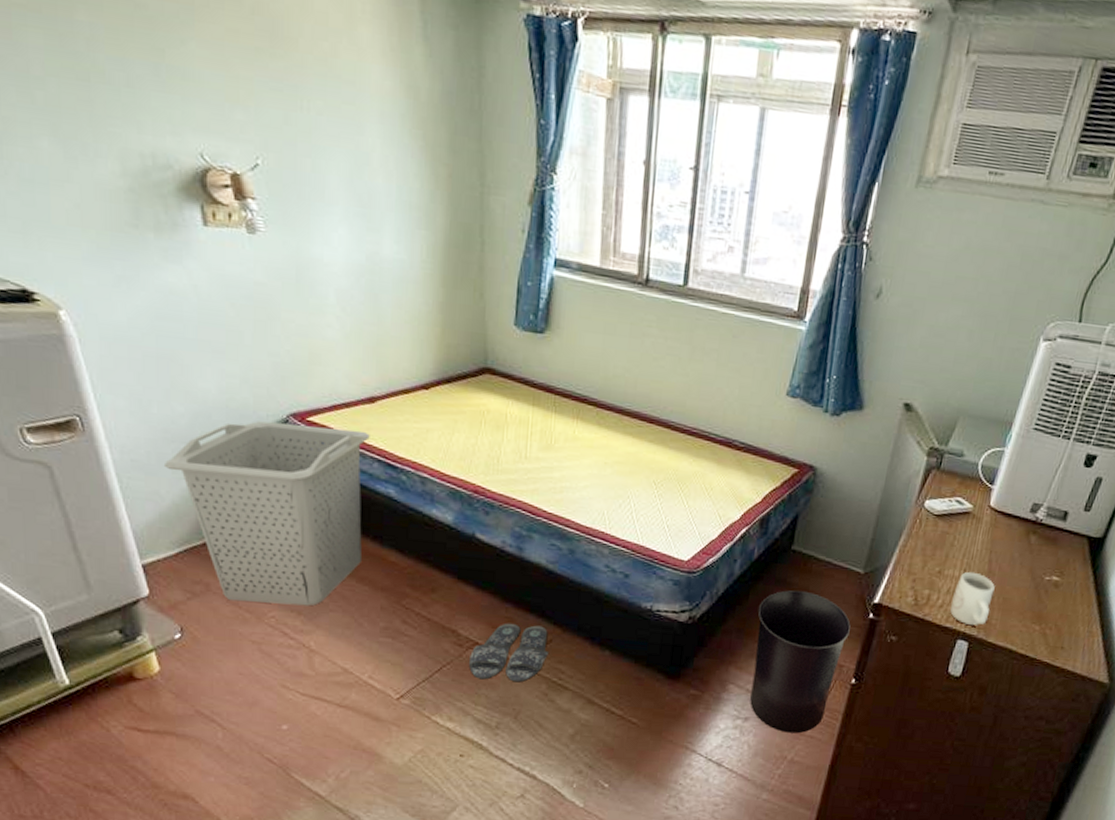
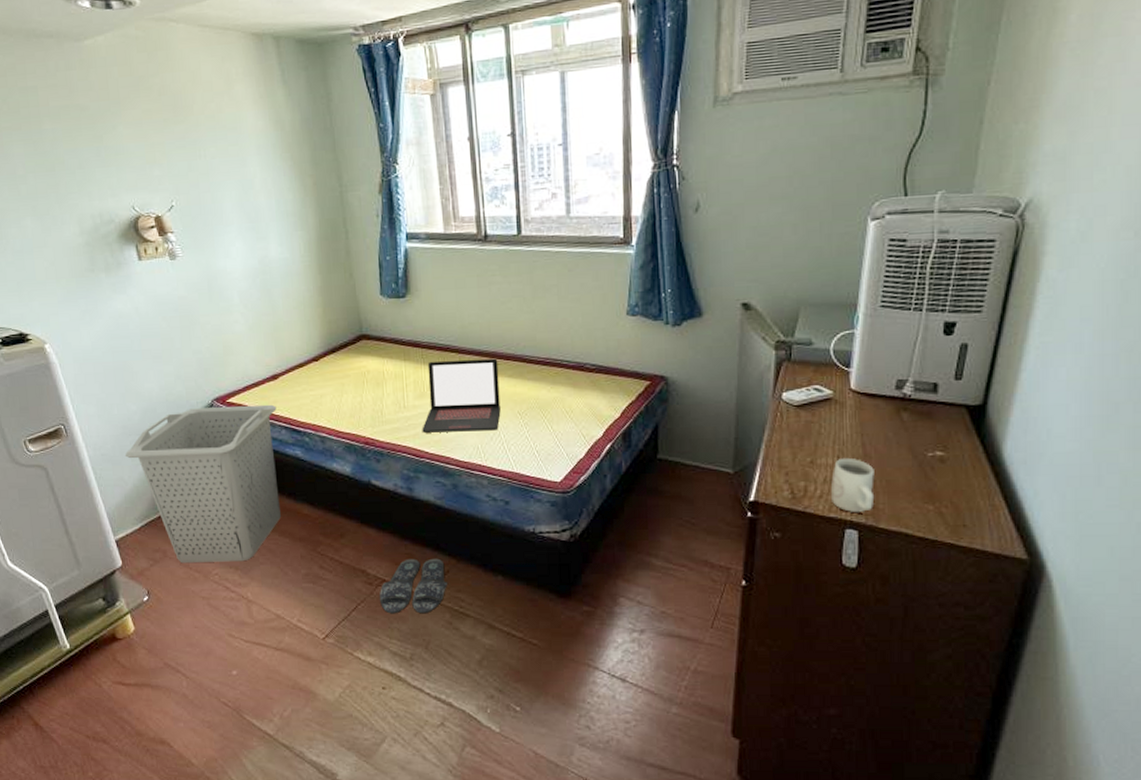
laptop: none [542,410,640,498] -> present [422,358,501,433]
waste bin: present [750,590,851,734] -> none [635,497,730,642]

